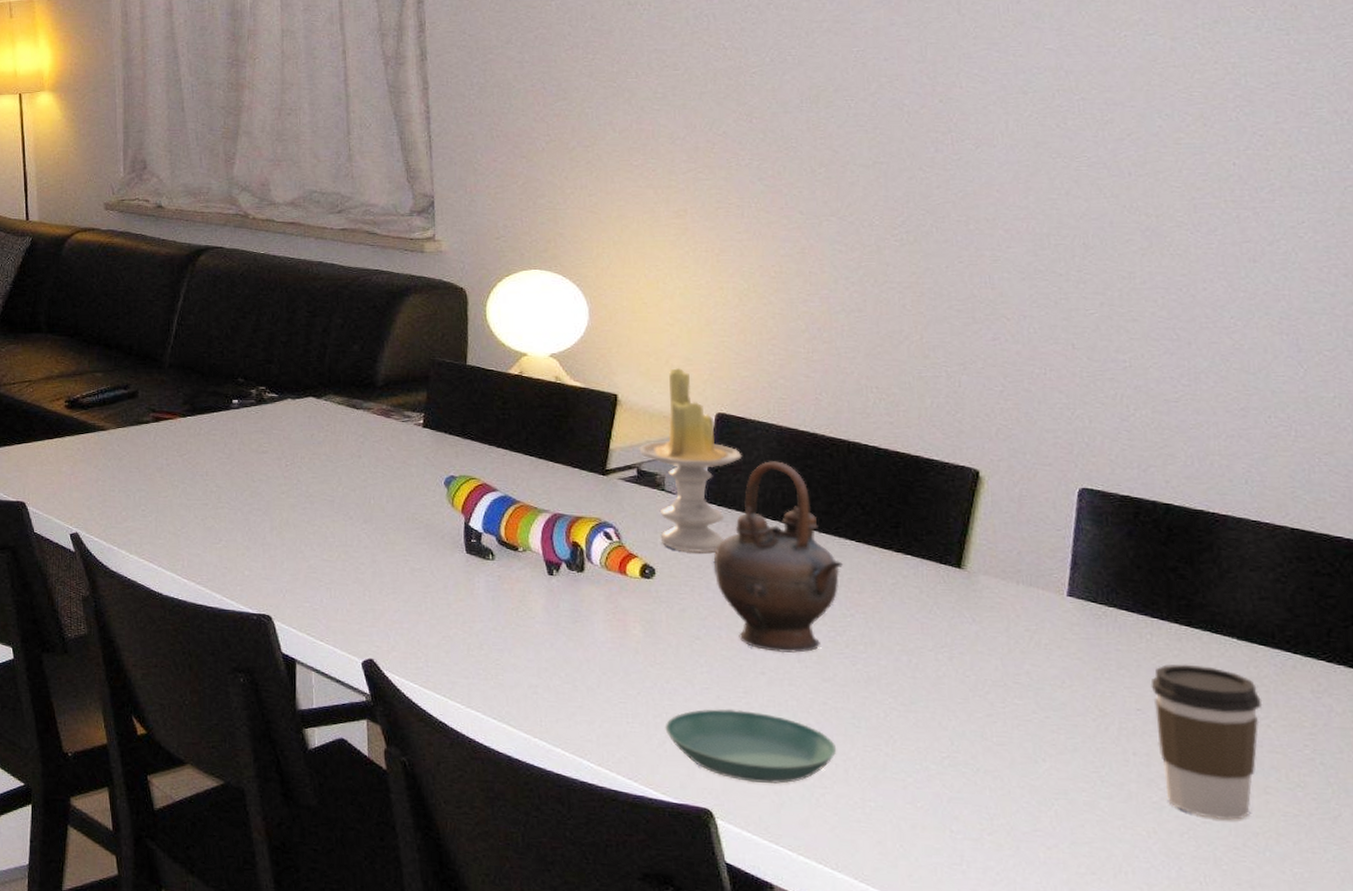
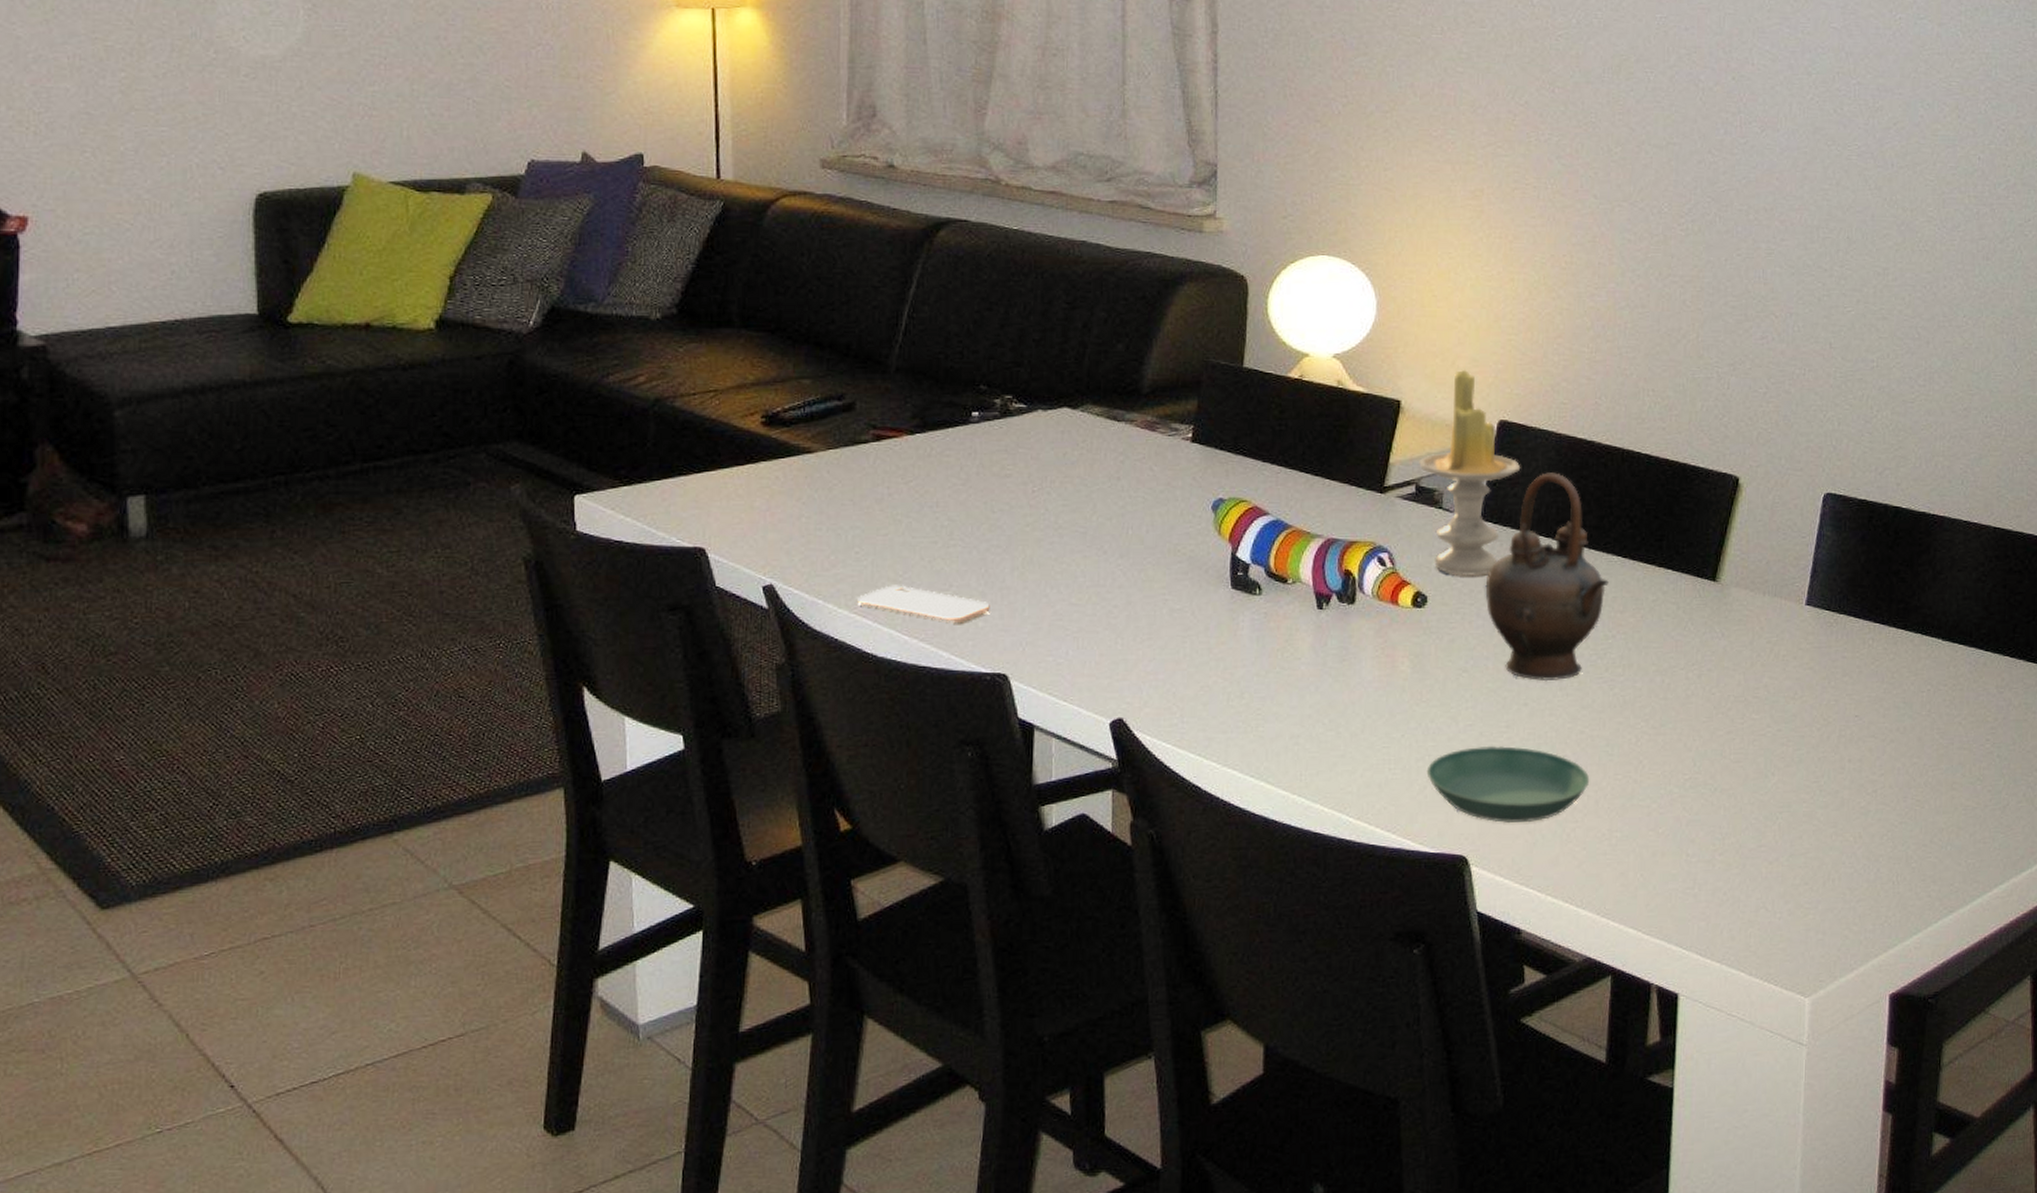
smartphone: none [145,537,254,570] -> present [857,585,990,622]
coffee cup: present [1150,664,1263,820] -> none [1868,667,1957,819]

